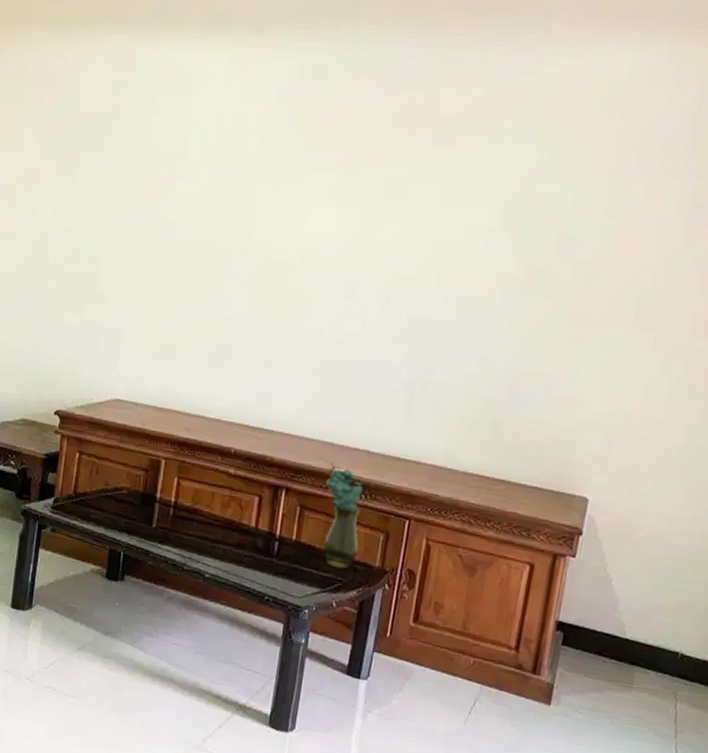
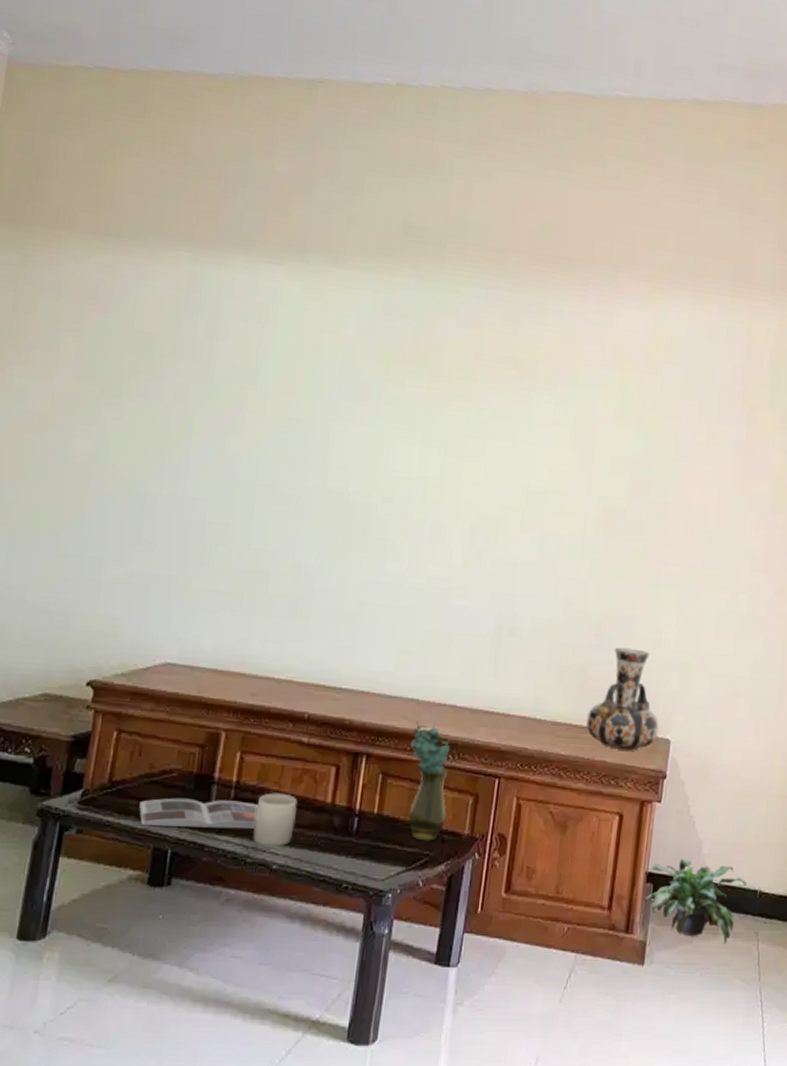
magazine: none [98,510,193,542] -> present [139,797,258,829]
mug: none [189,514,226,559] -> present [253,793,298,847]
vase: none [498,405,577,505] -> present [586,647,659,751]
potted plant: none [554,612,666,699] -> present [645,858,746,945]

